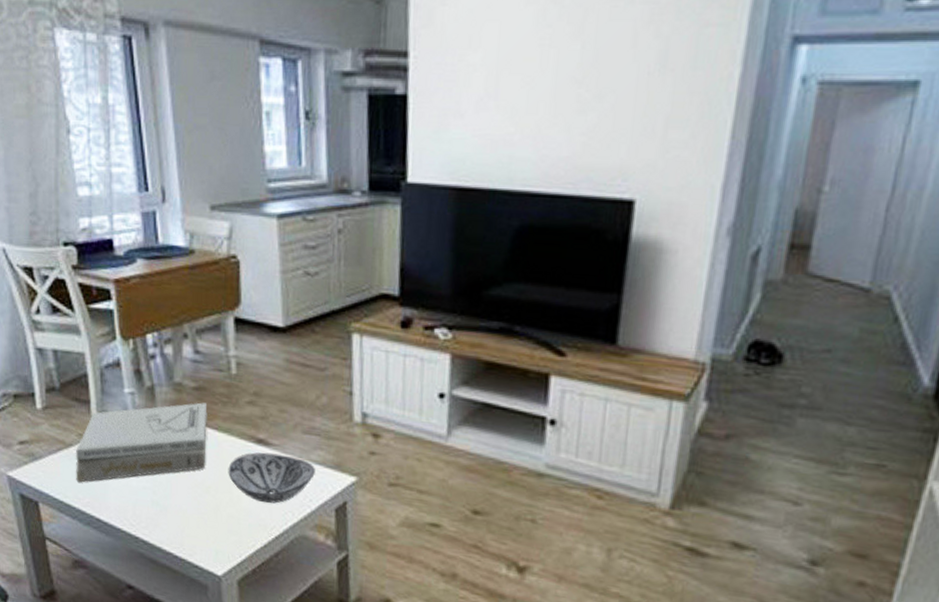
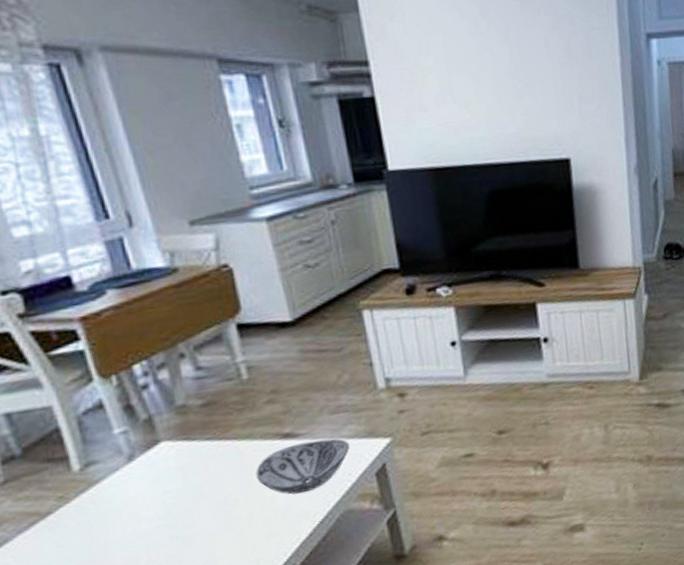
book: present [76,402,207,482] -> none [57,416,230,552]

